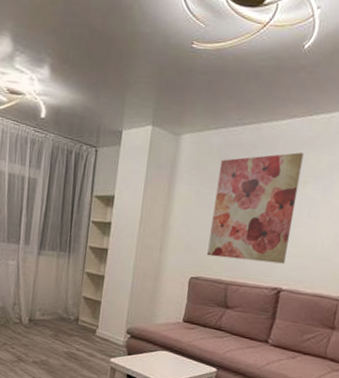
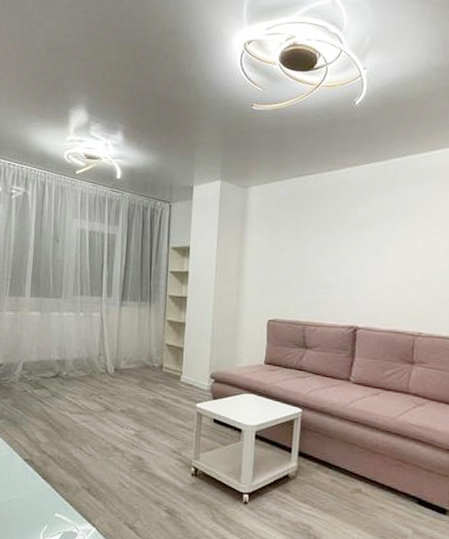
wall art: present [207,152,304,264] -> none [283,198,365,303]

